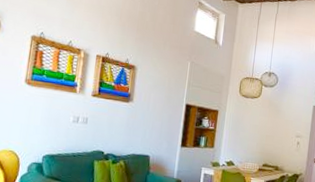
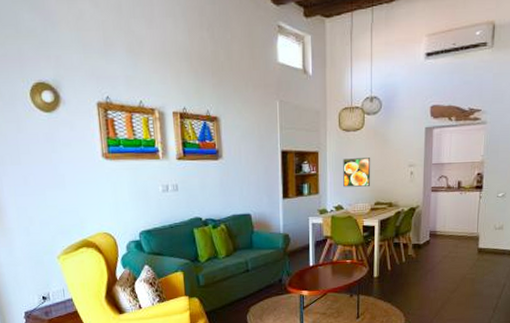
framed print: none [236,120,264,149] -> present [343,158,371,187]

